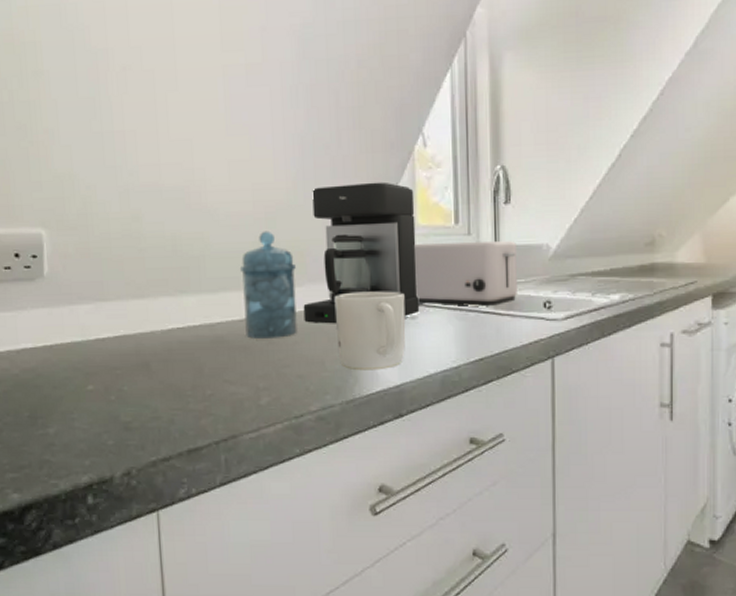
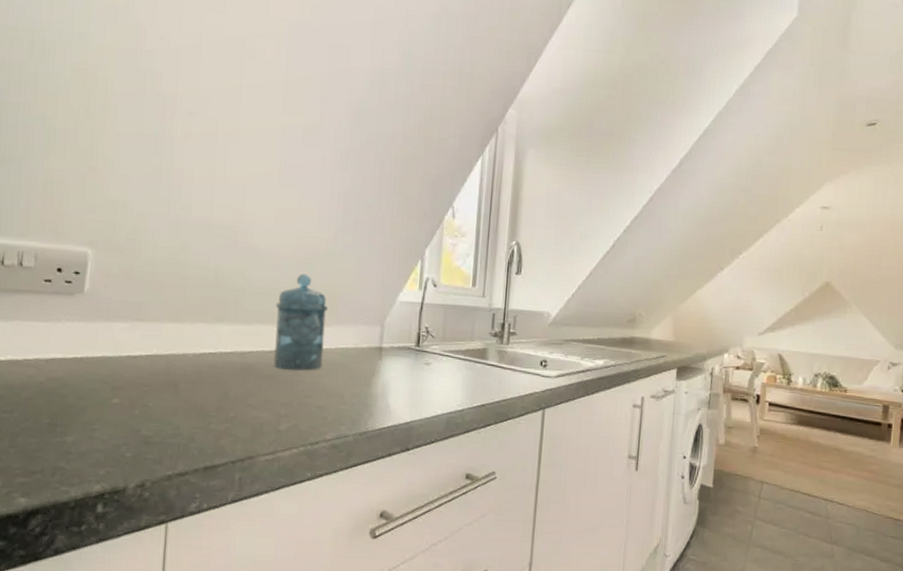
coffee maker: present [303,181,420,324] -> none [329,241,440,363]
mug: present [334,291,406,371] -> none [357,336,422,408]
toaster: present [415,241,517,307] -> none [432,300,522,361]

